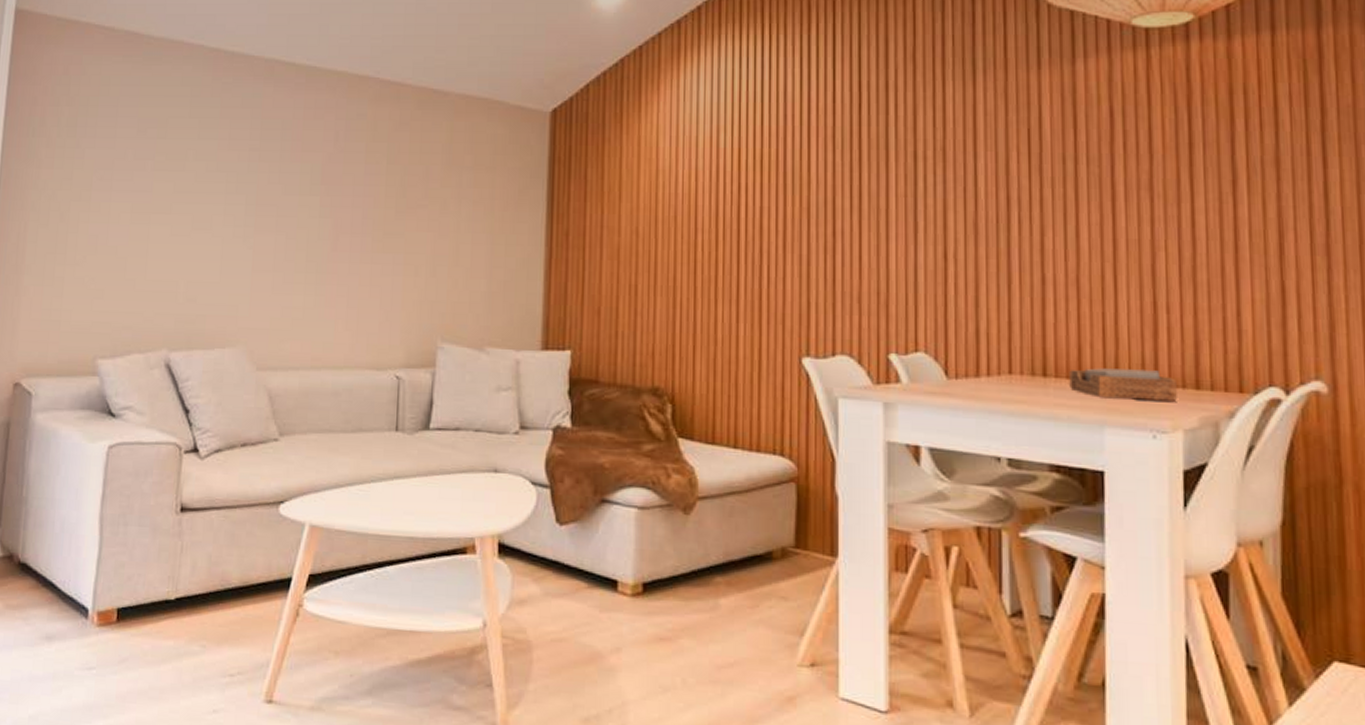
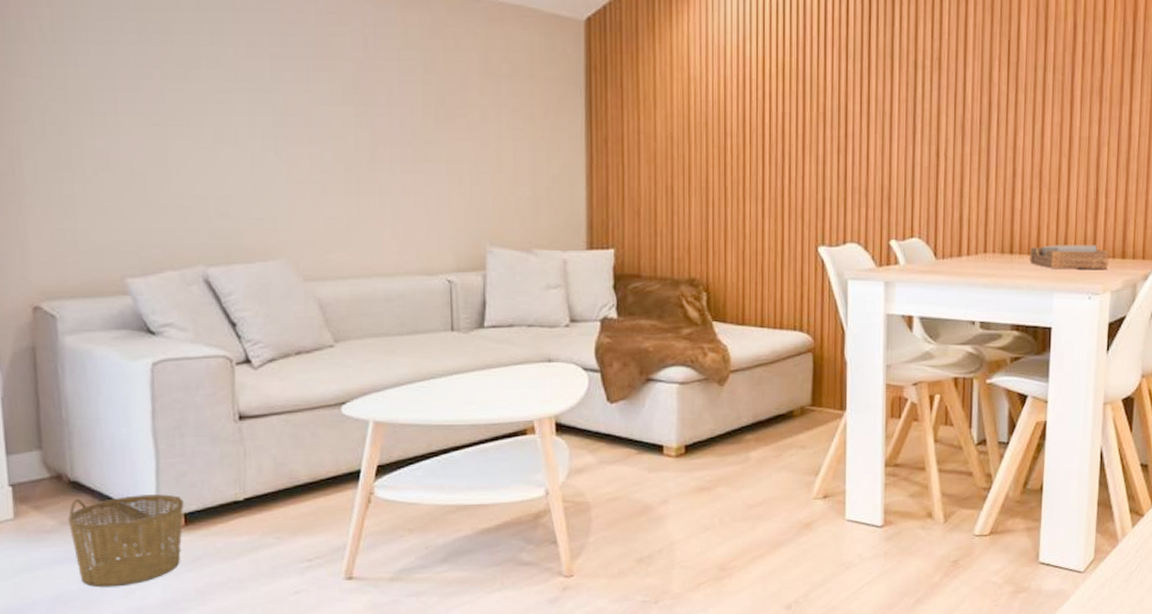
basket: none [11,582,119,682] -> present [67,494,184,587]

